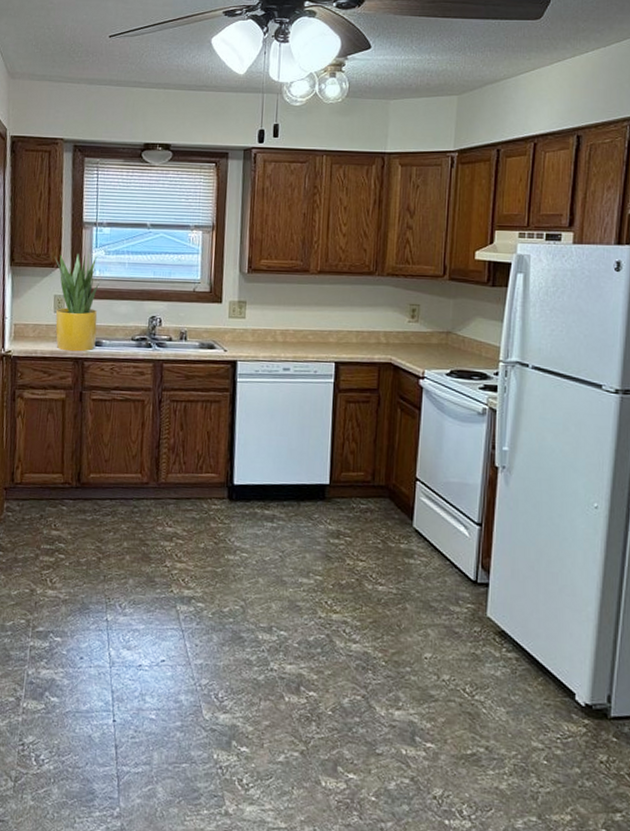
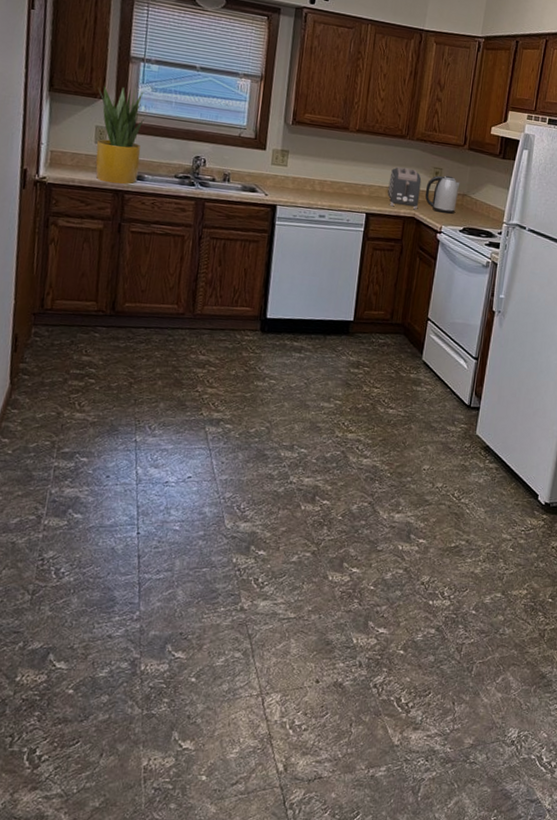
toaster: none [358,307,396,354] -> present [387,166,422,210]
kettle: none [401,312,443,356] -> present [425,175,461,214]

